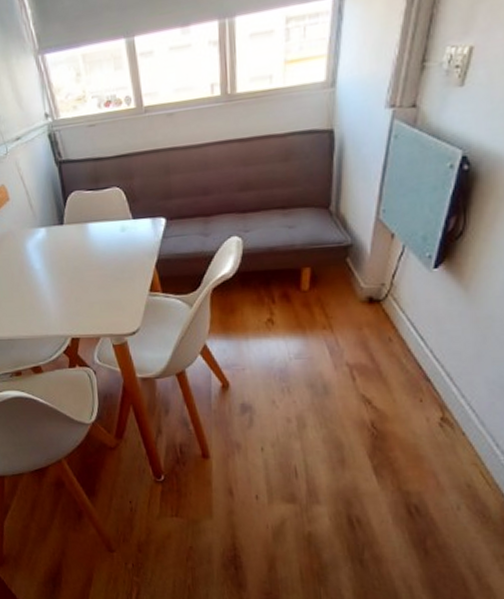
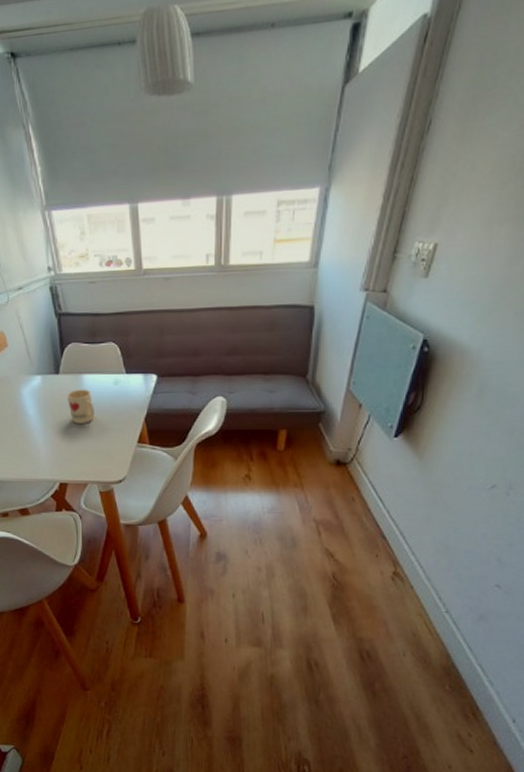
mug: none [73,238,103,275] -> present [67,389,95,423]

